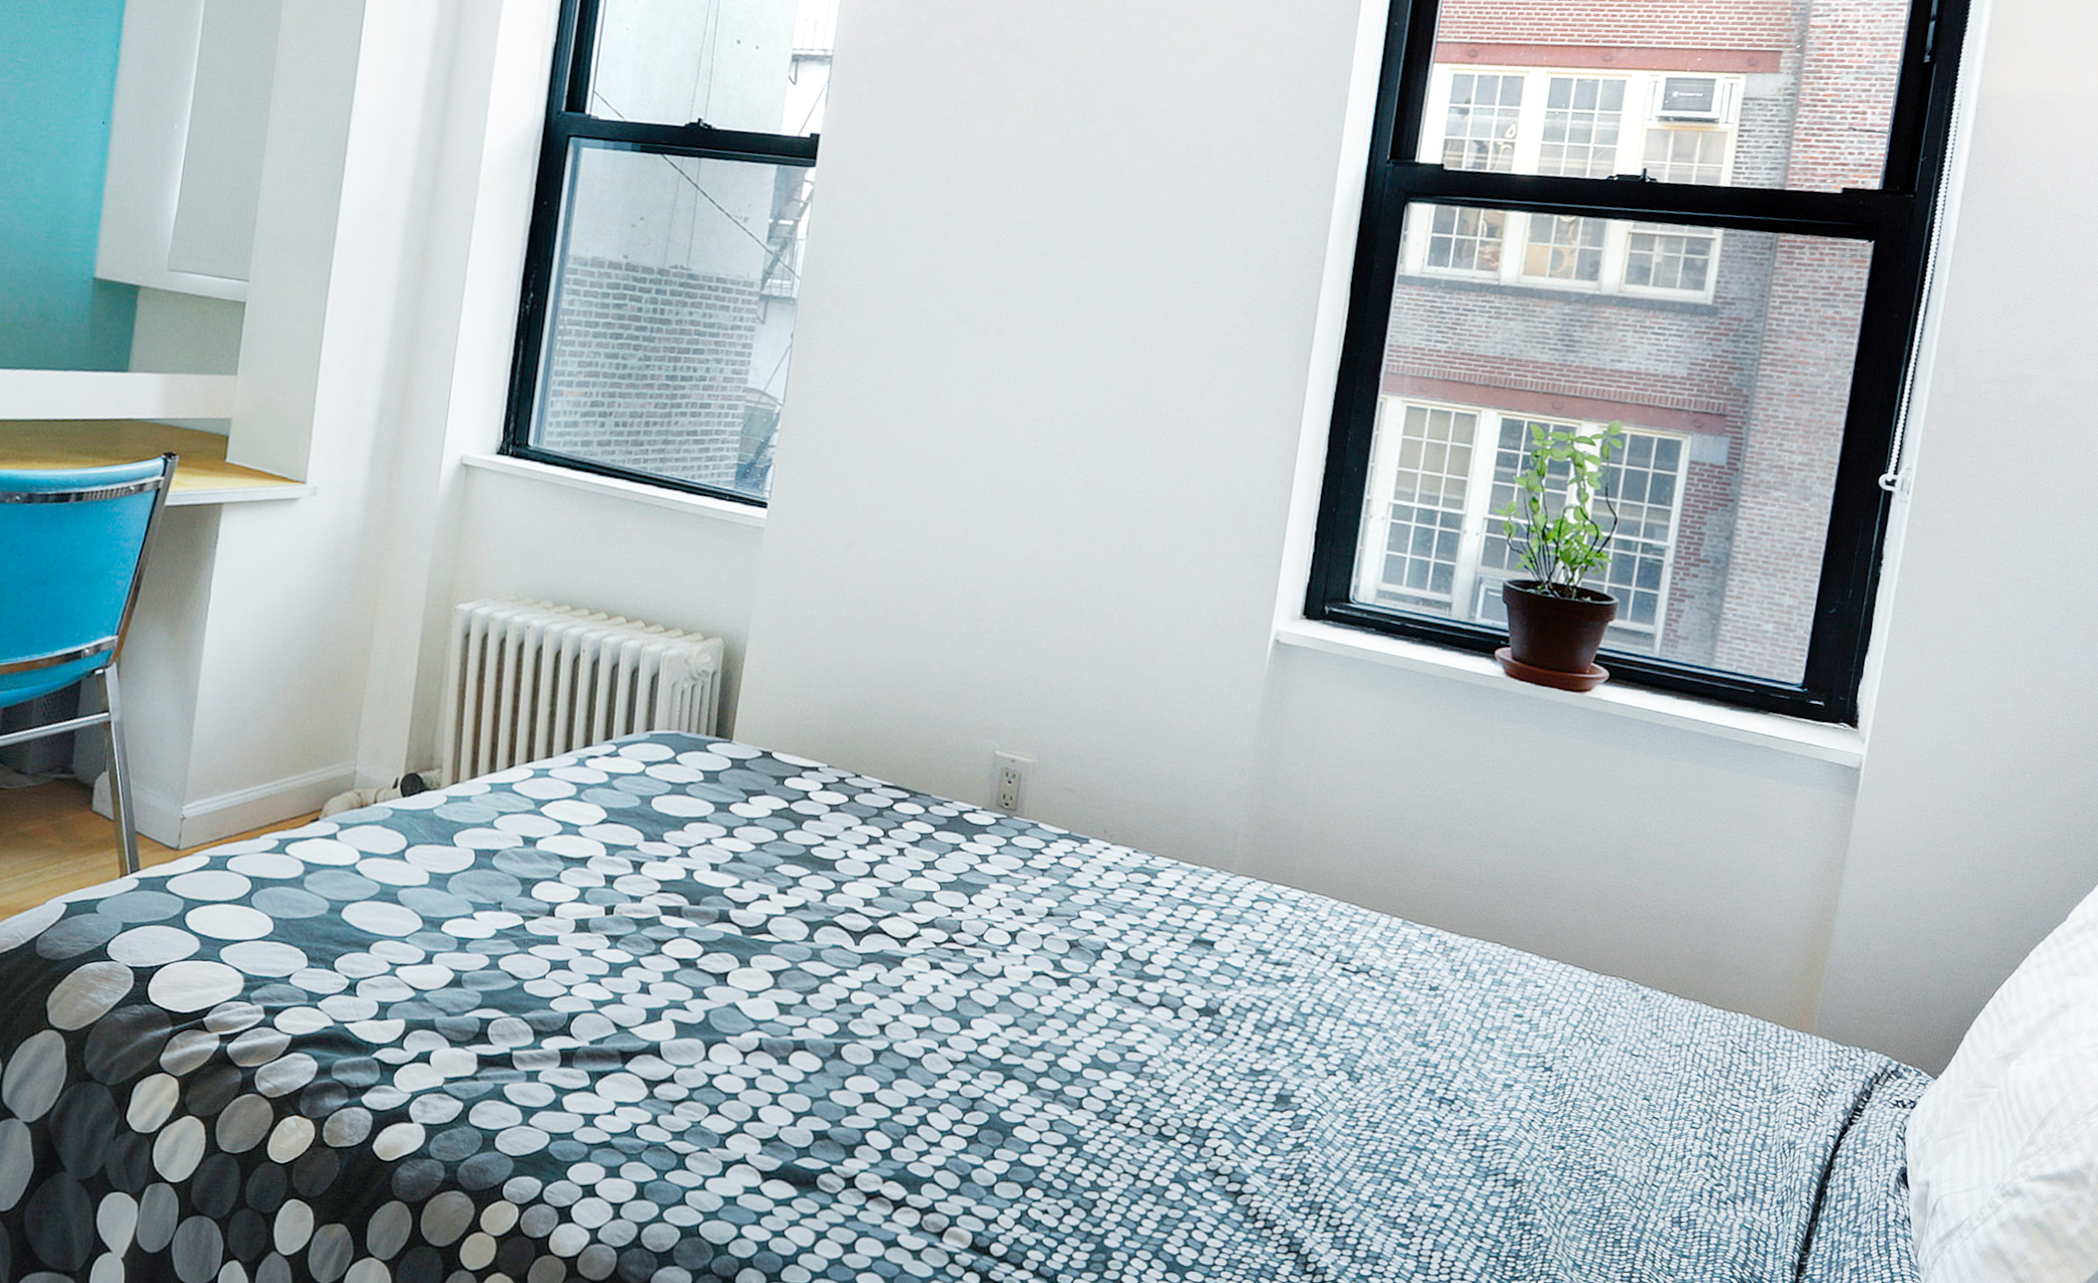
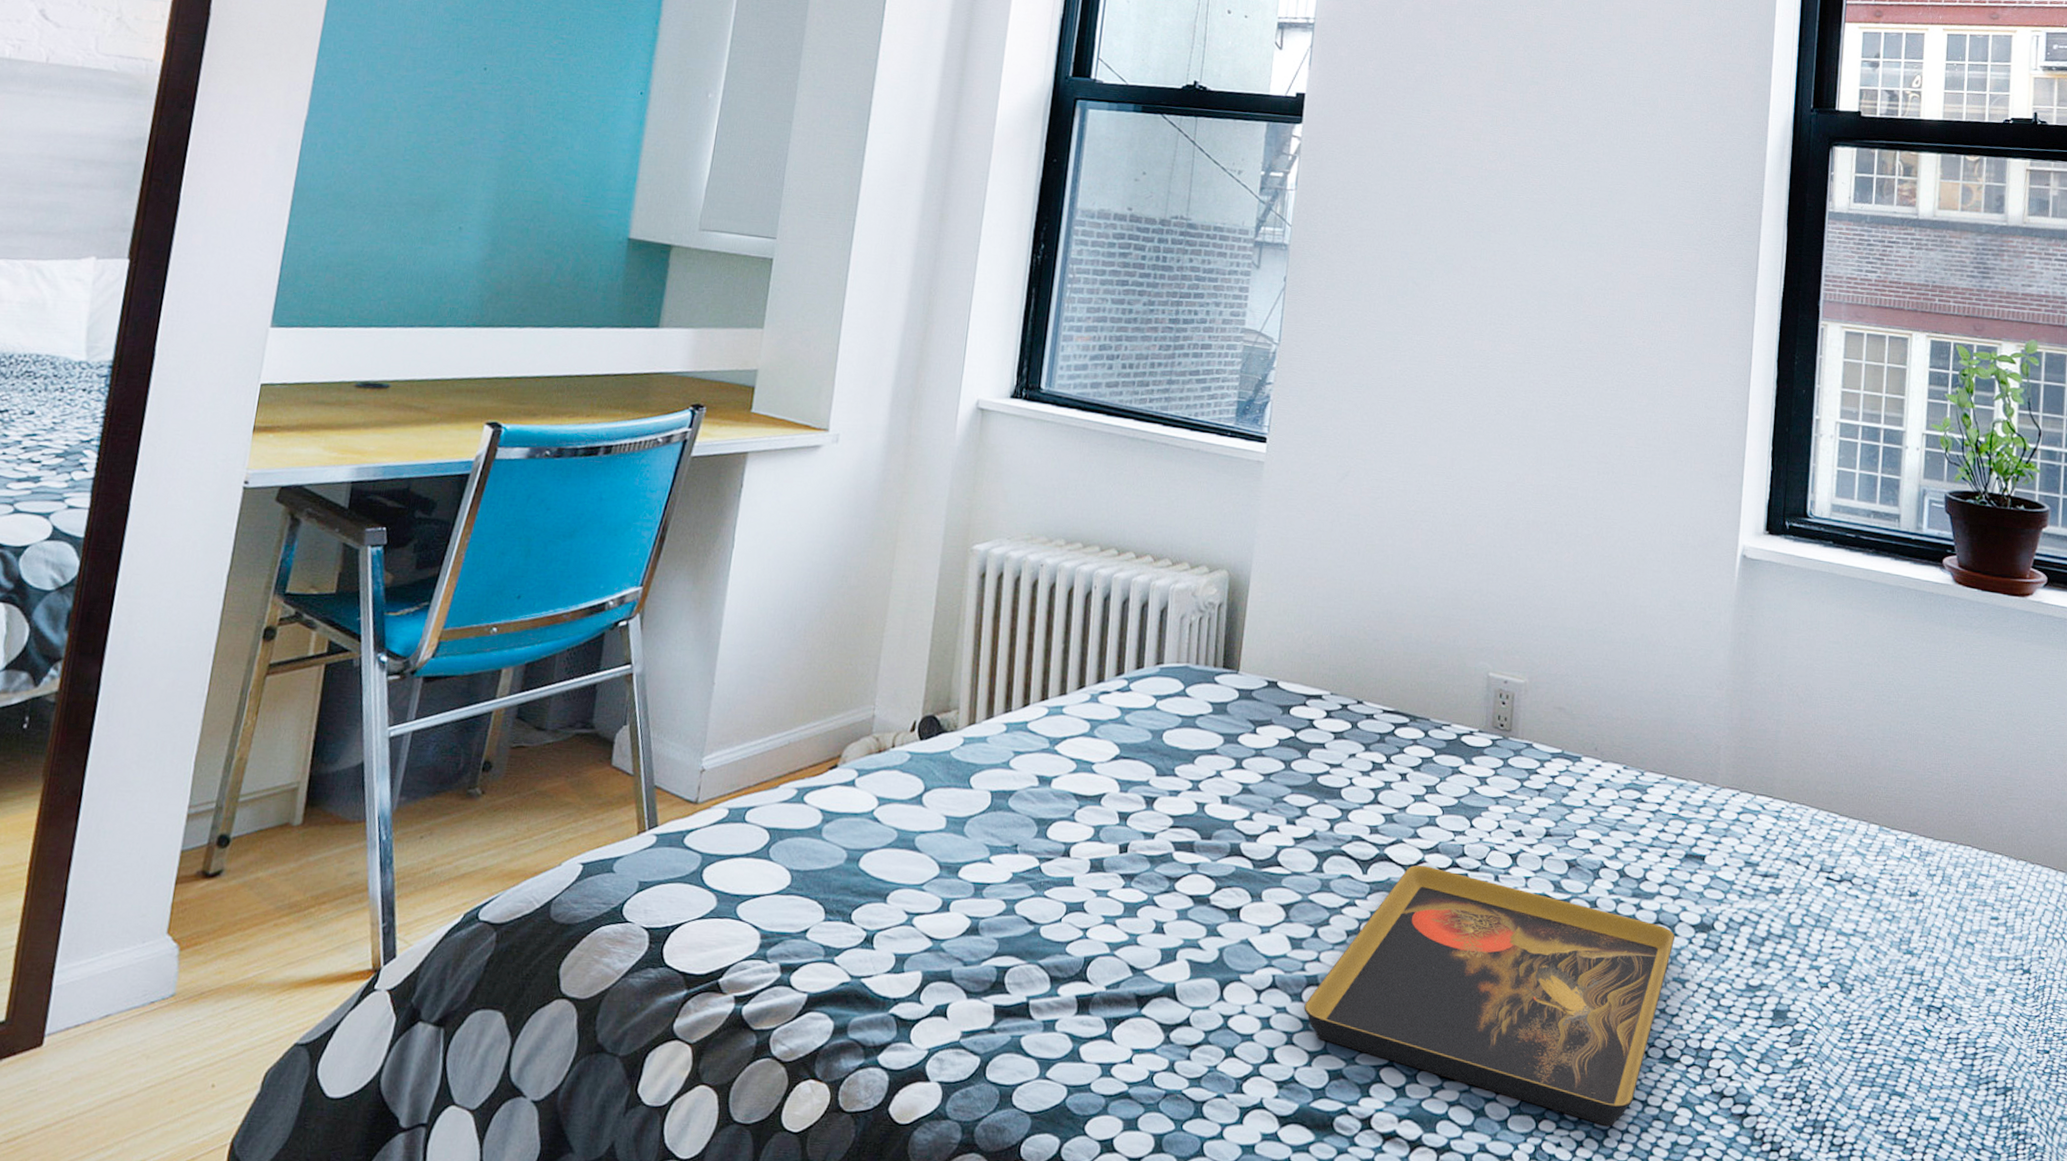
decorative tray: none [790,938,1178,1197] -> present [1304,864,1676,1126]

